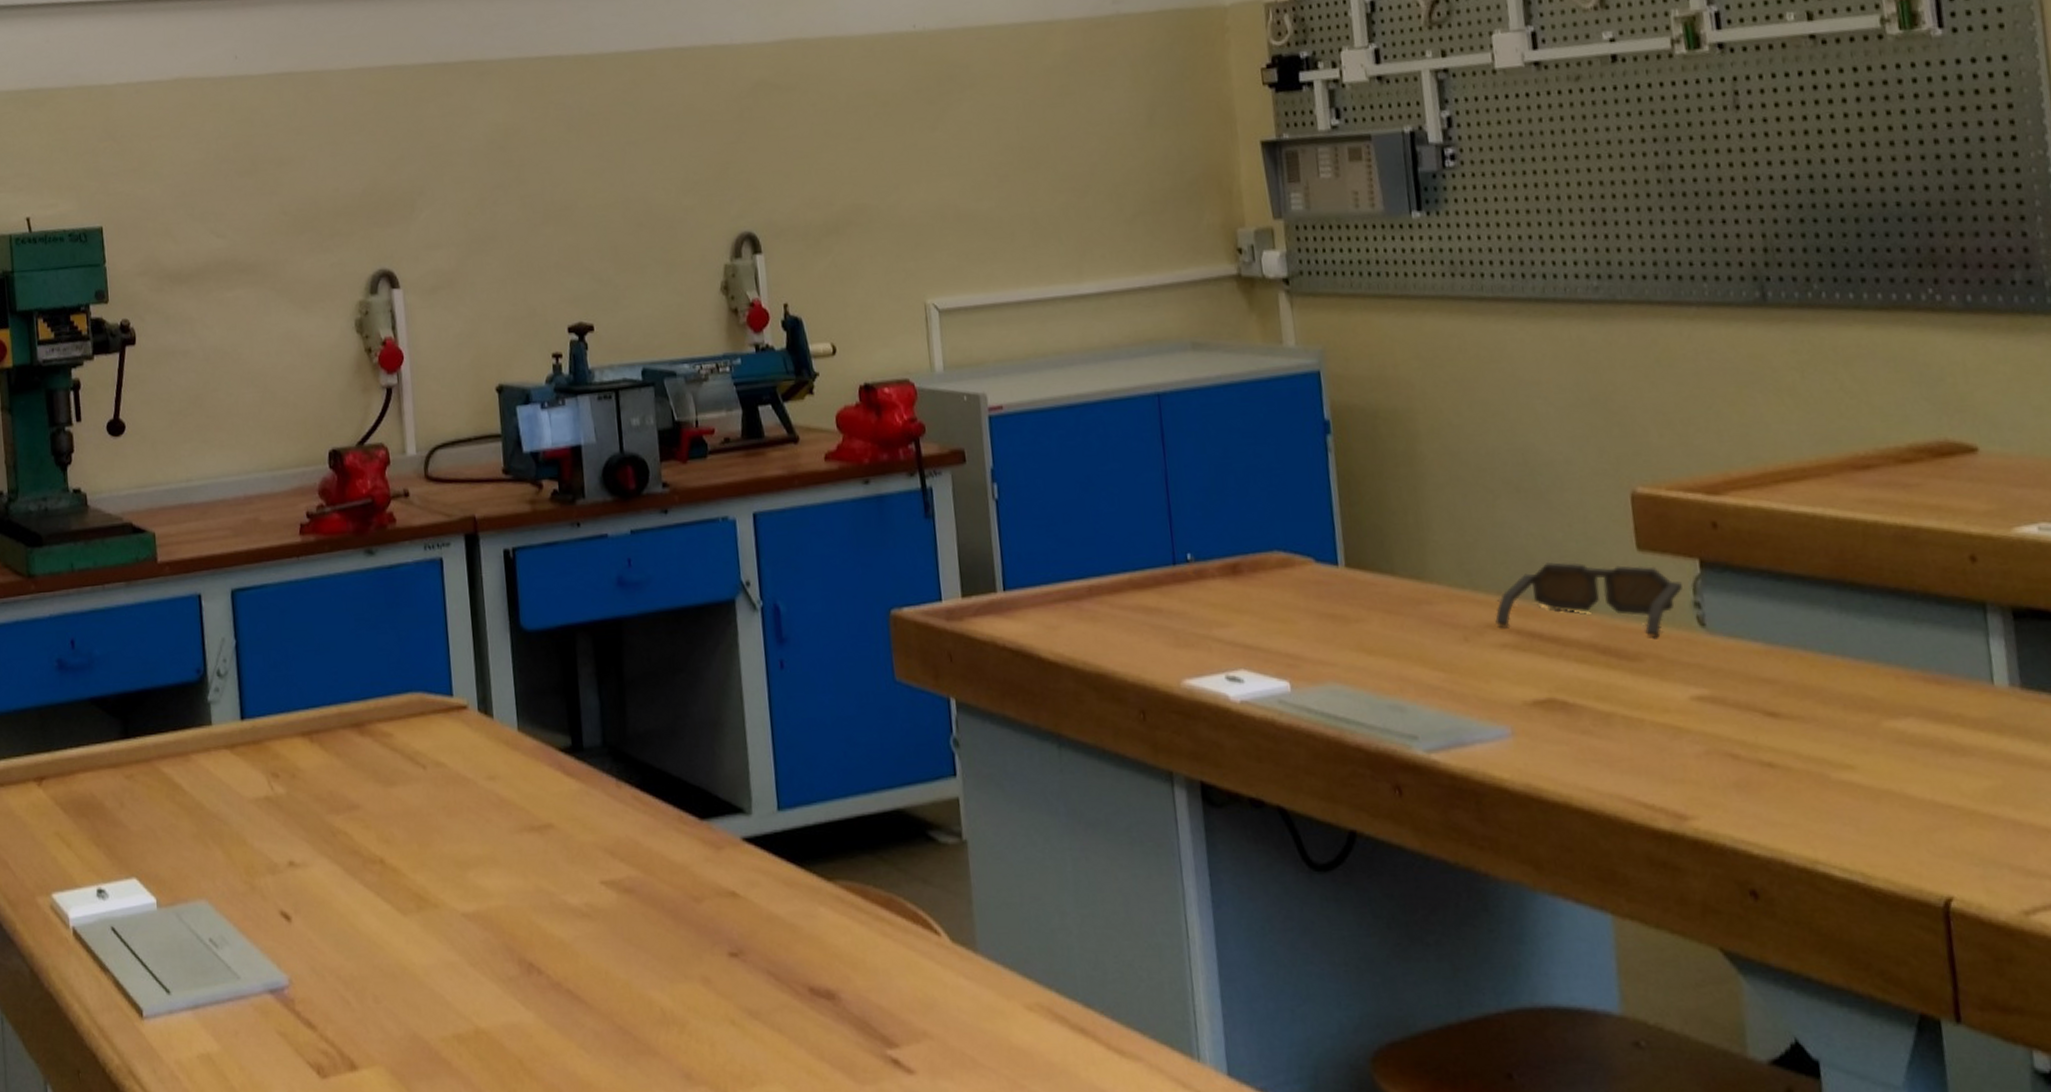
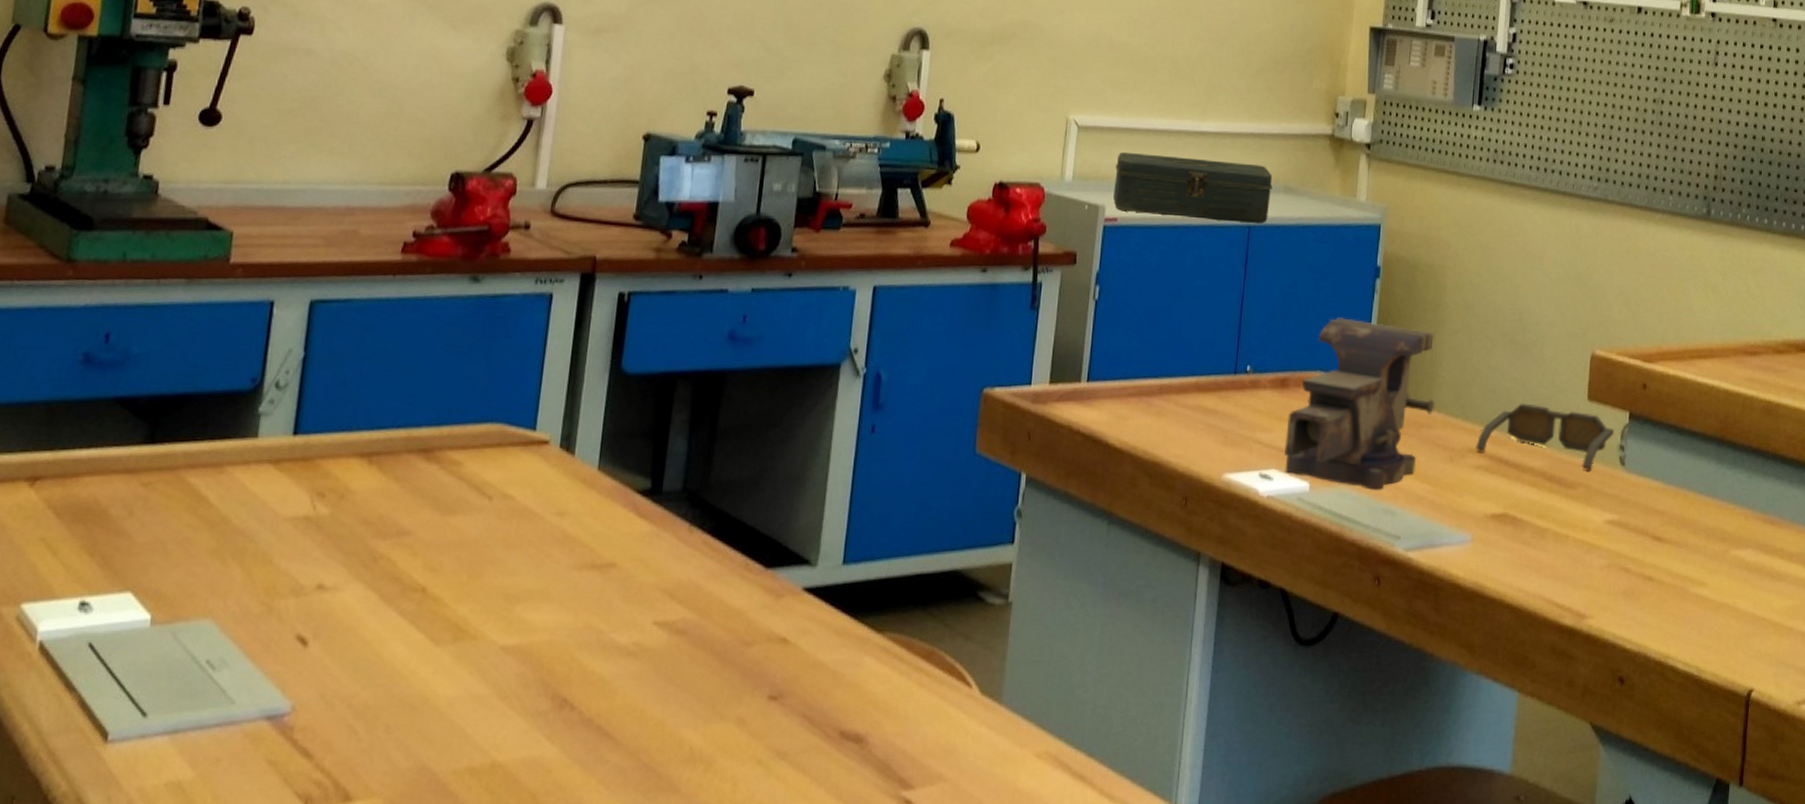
toolbox: none [989,322,1179,397] -> present [1113,152,1273,224]
bench vise: none [1247,485,1432,682] -> present [1284,317,1436,489]

